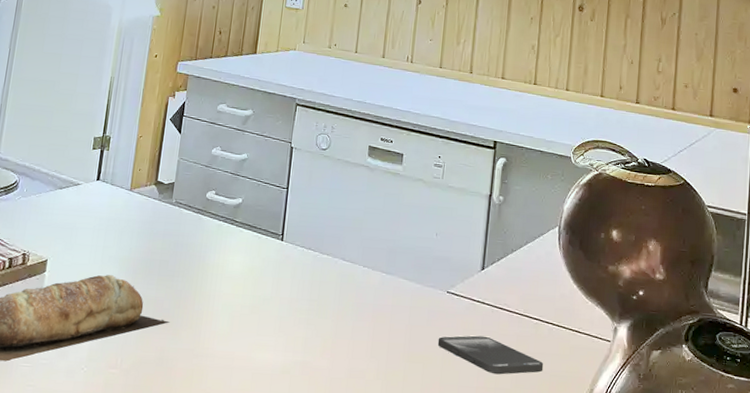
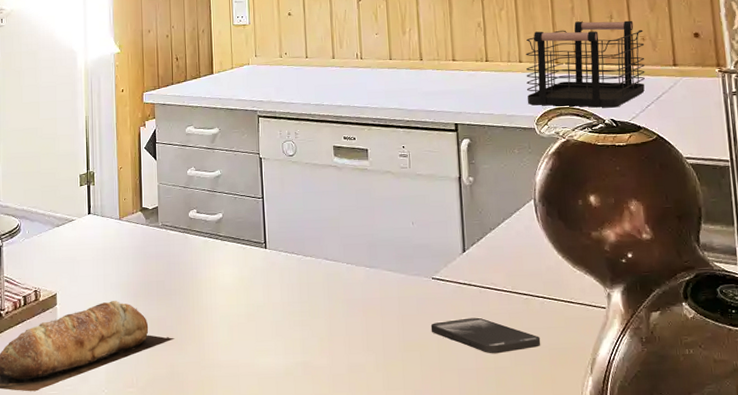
dish rack: none [568,59,687,148] -> present [525,20,645,108]

